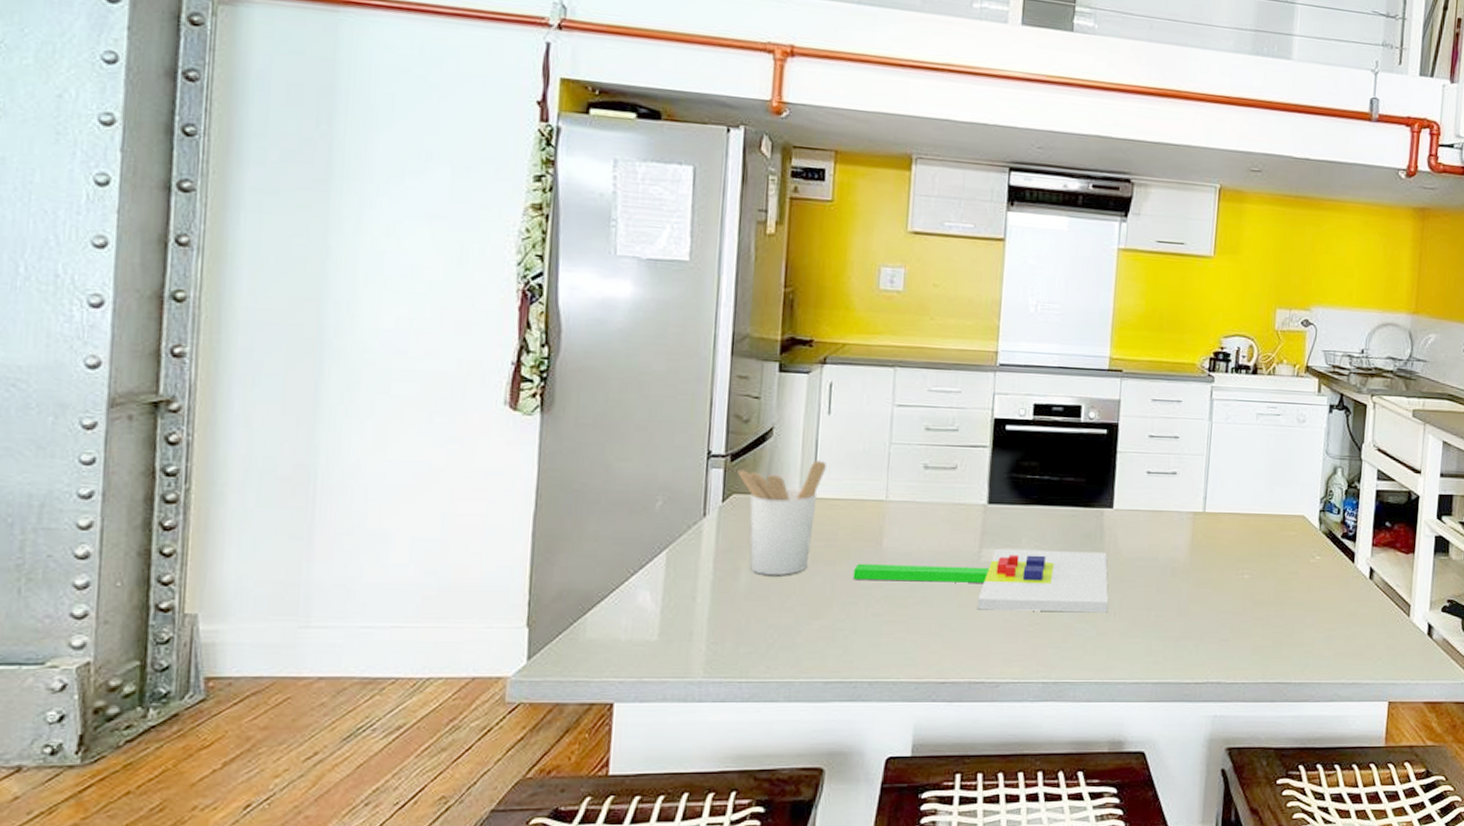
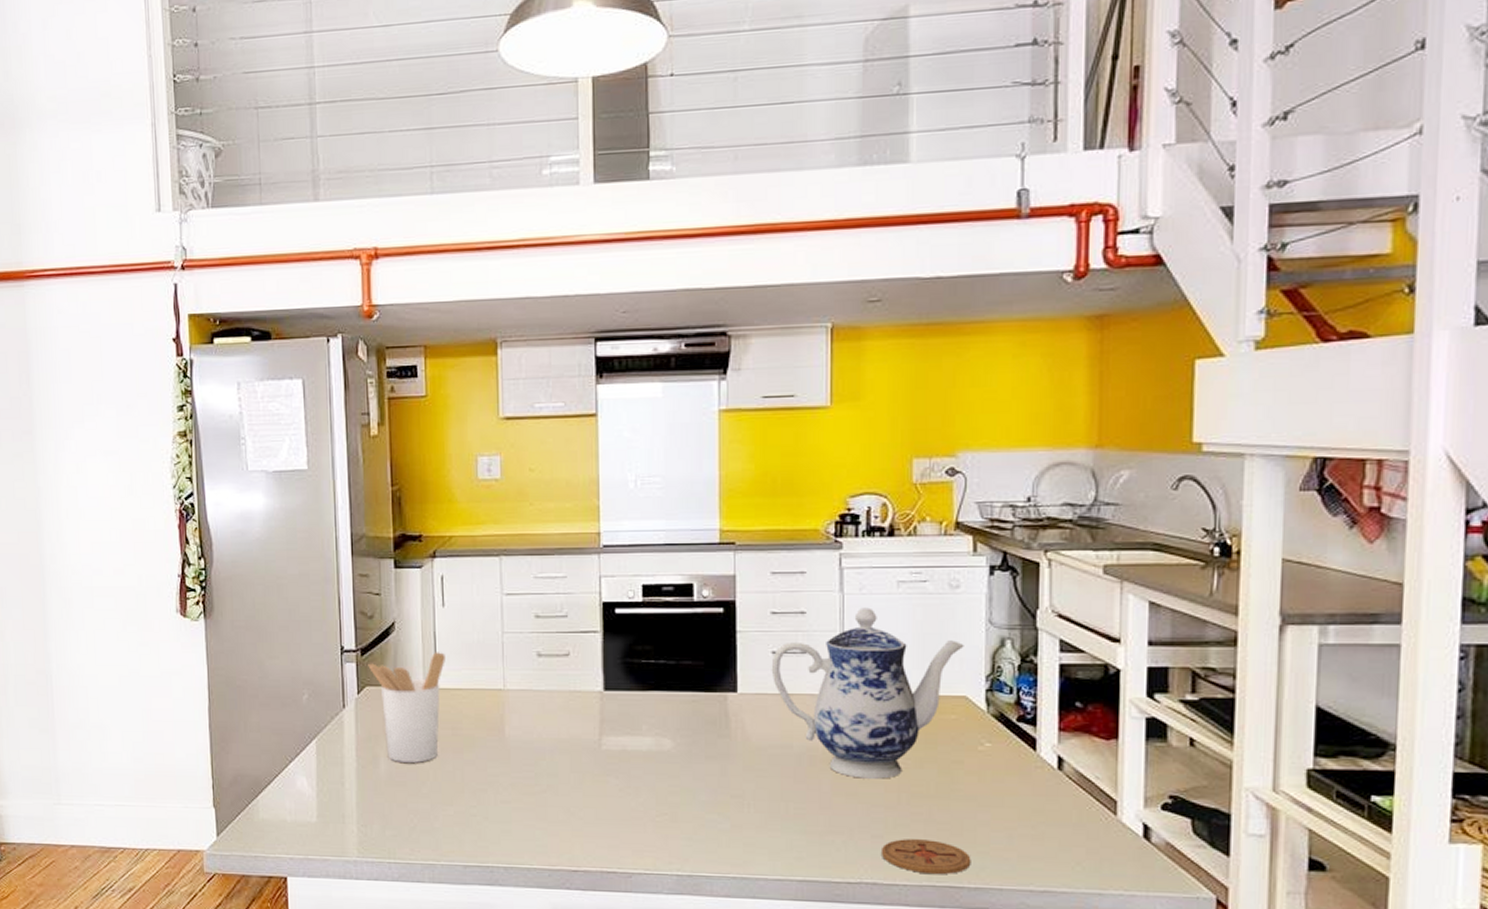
chopping board: present [853,548,1108,613] -> none [480,736,739,804]
teapot: none [1144,435,1306,588] -> present [771,607,964,779]
coaster: none [1226,642,1299,673] -> present [882,839,971,875]

